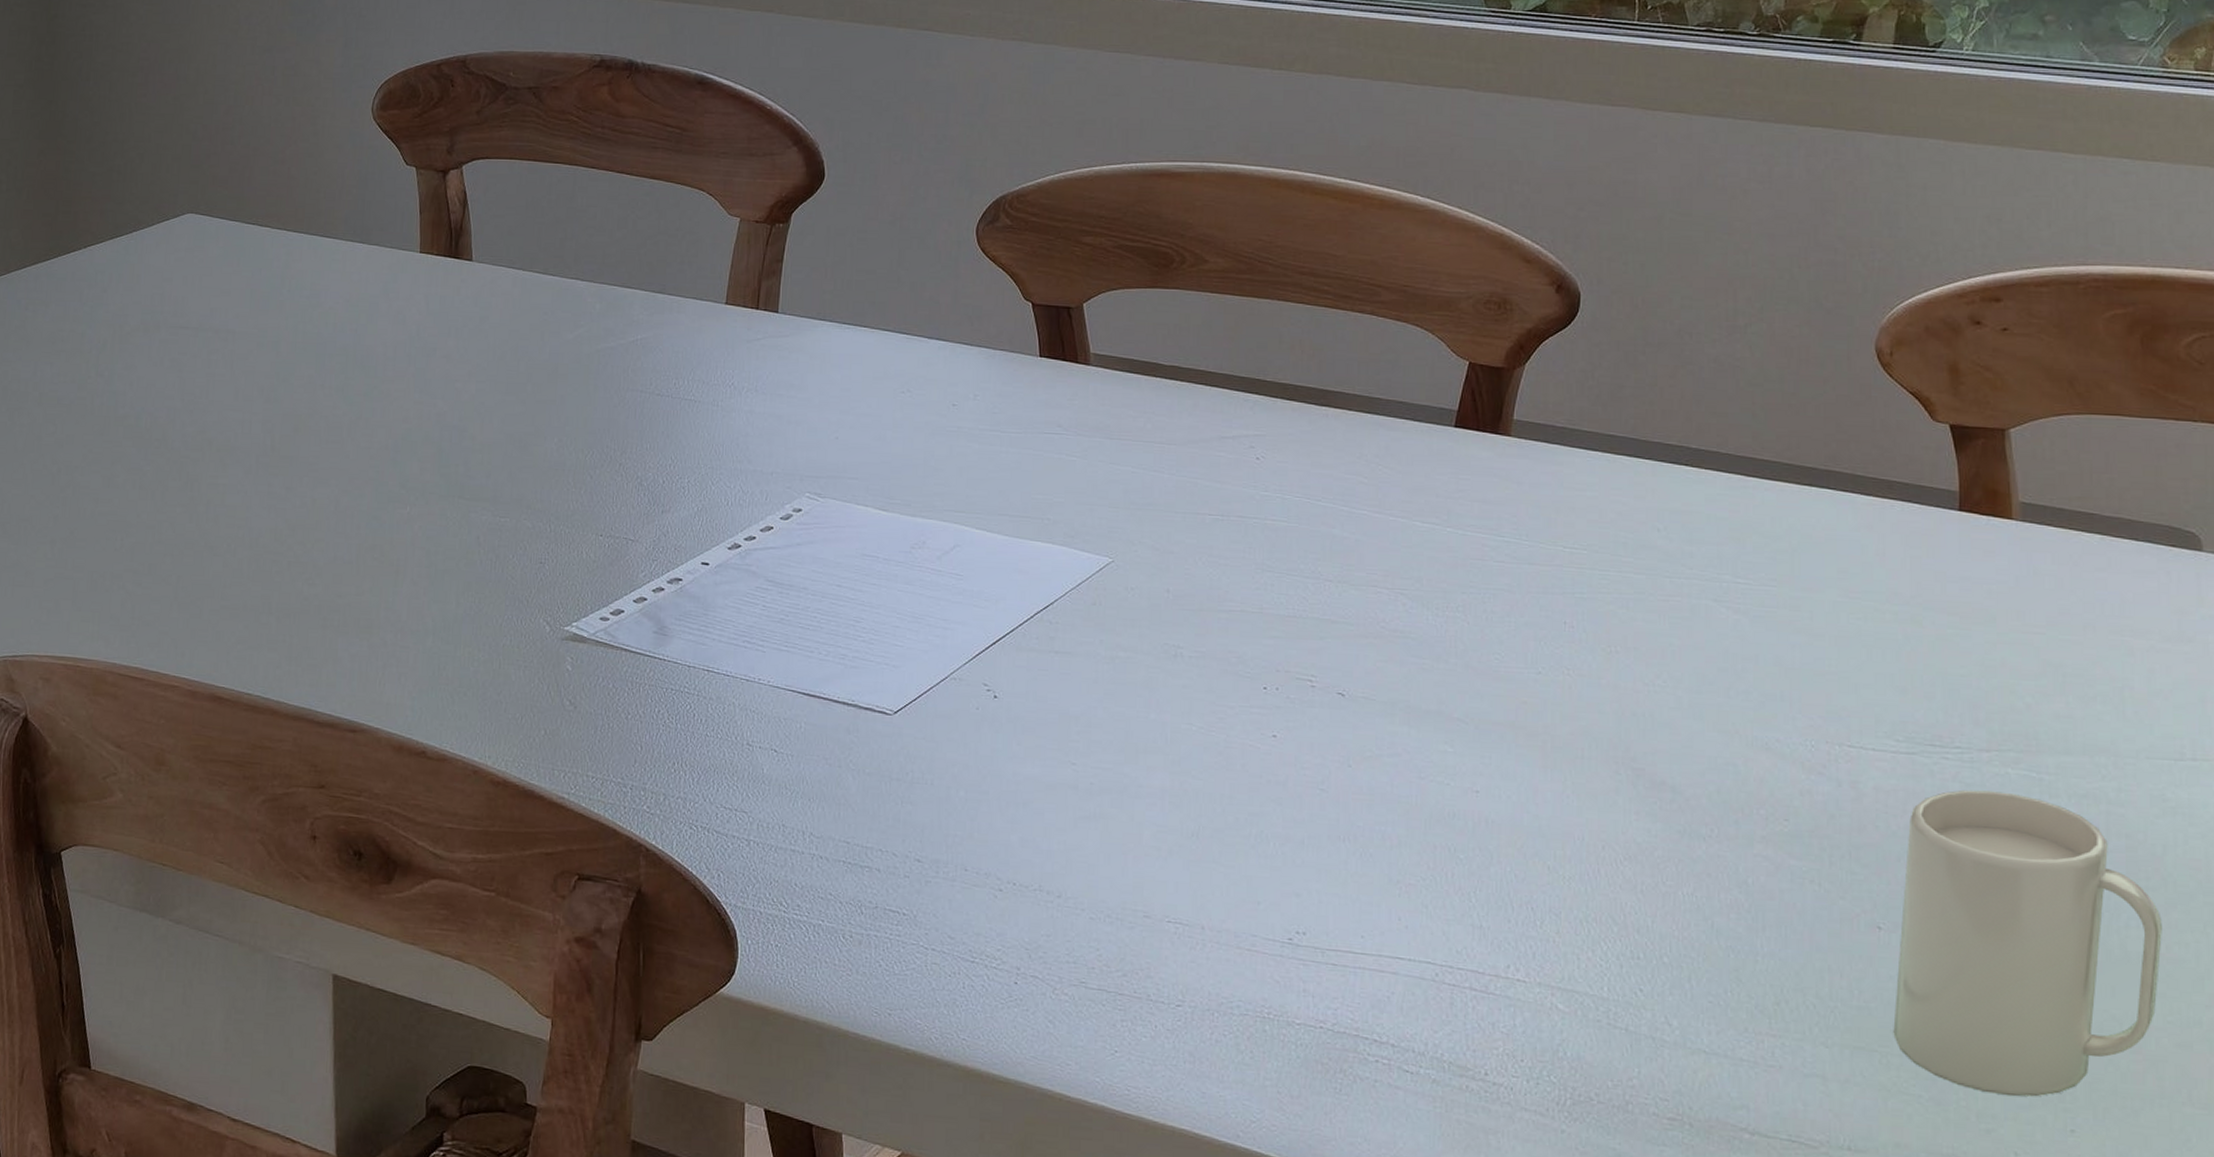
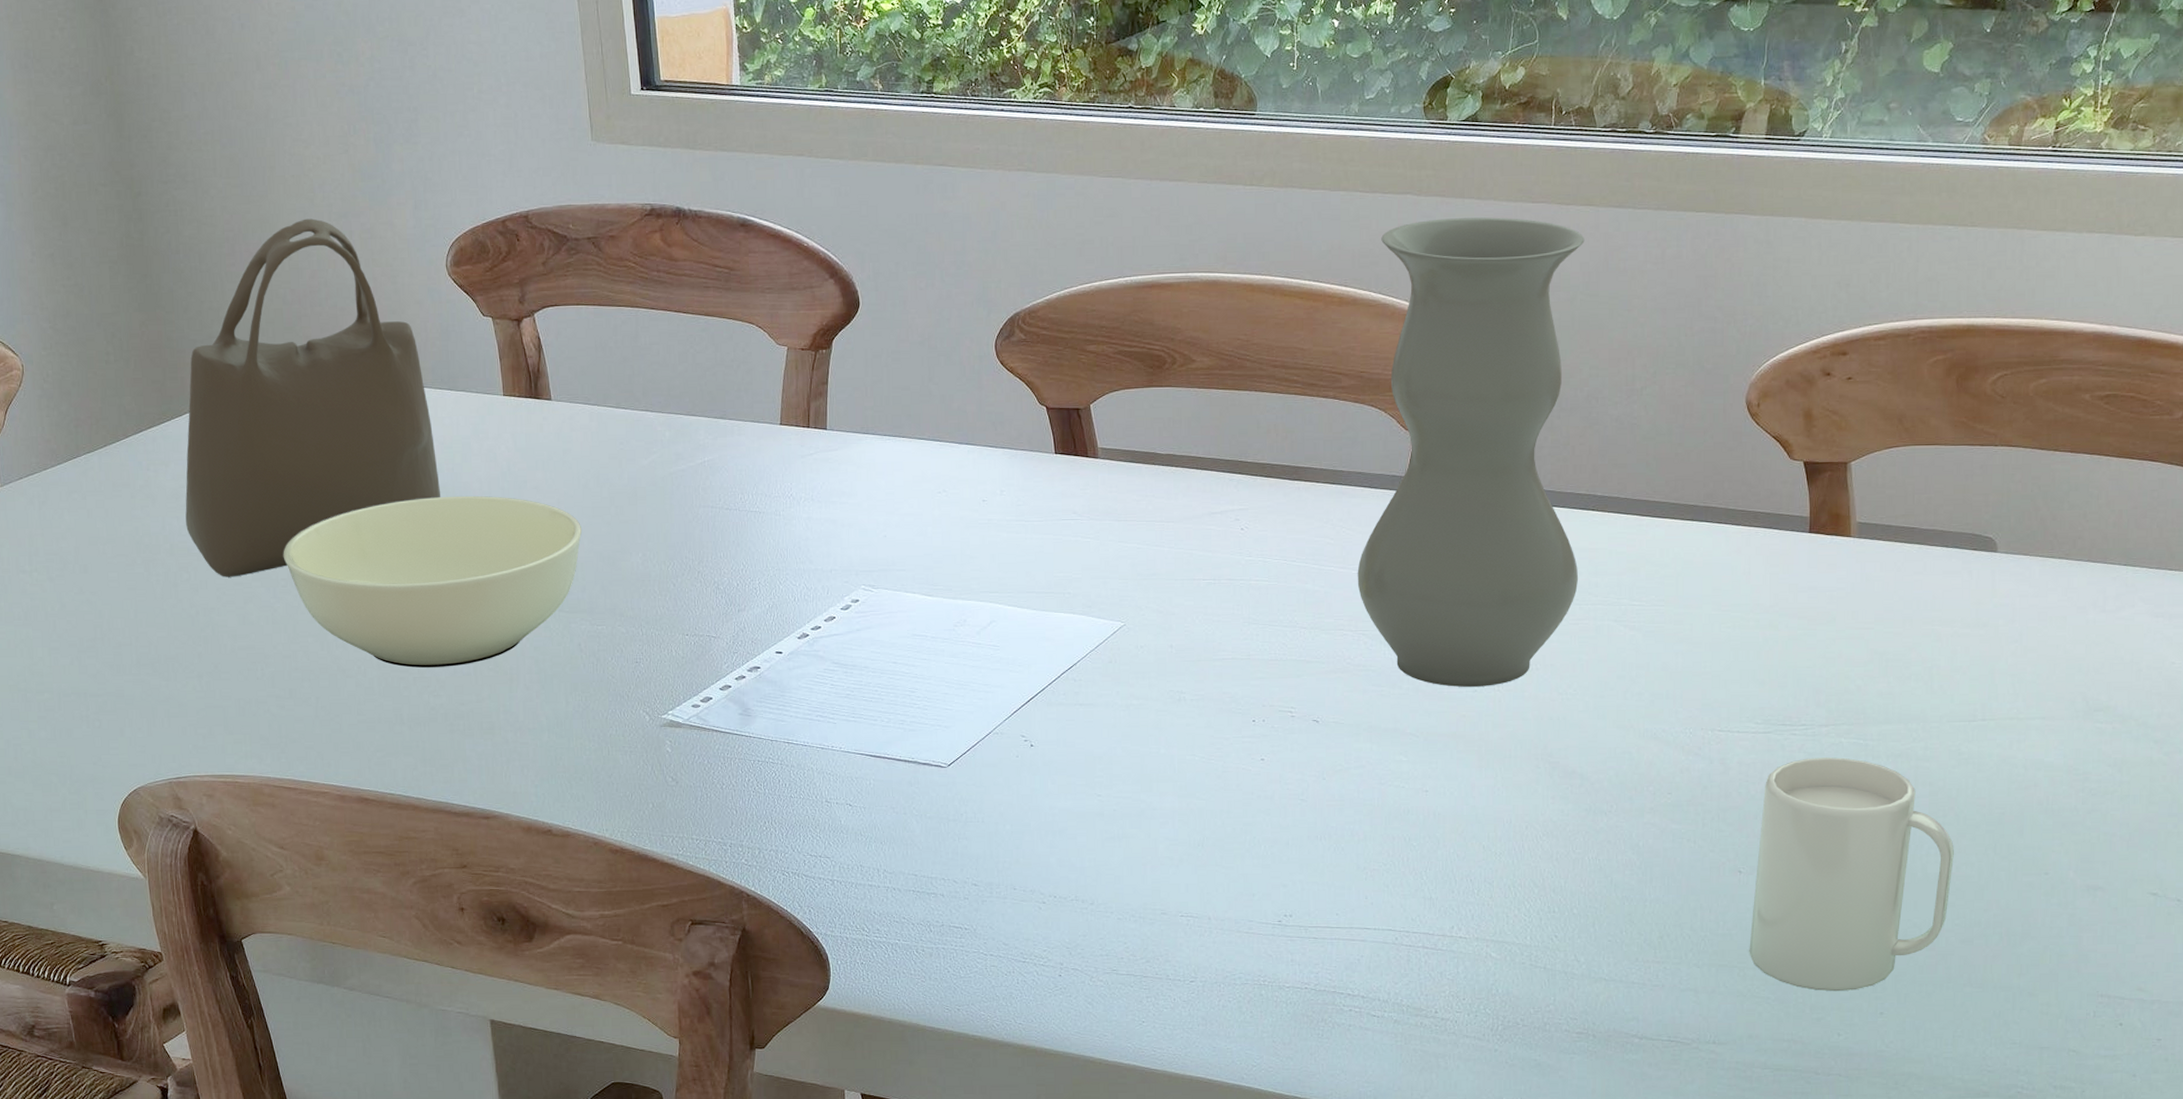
handbag: none [59,51,341,434] -> present [185,218,441,577]
bowl: none [160,359,493,553] -> present [283,495,583,668]
vase: none [1395,118,1675,669] -> present [1357,217,1585,687]

